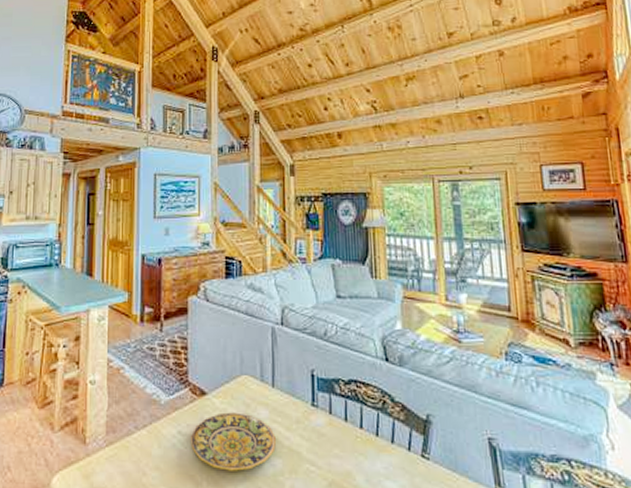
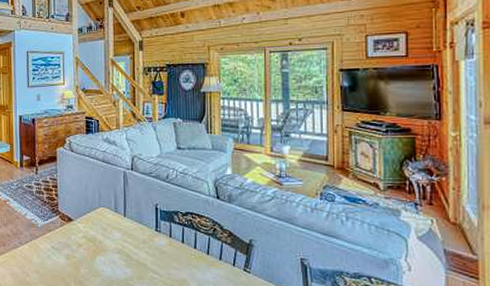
plate: present [191,412,276,471] -> none [62,234,127,276]

